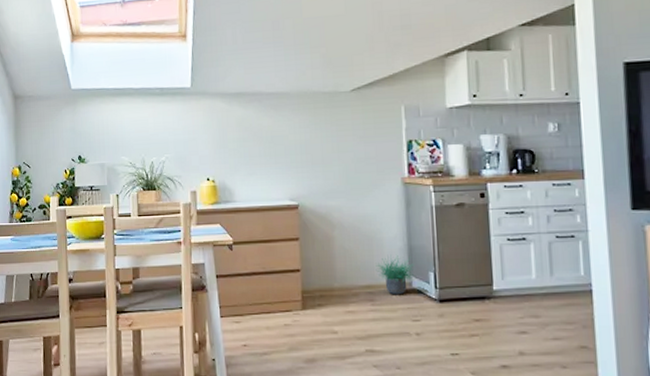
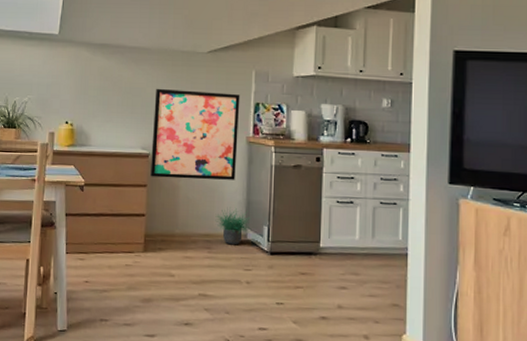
wall art: none [298,132,394,229] -> present [150,88,240,180]

